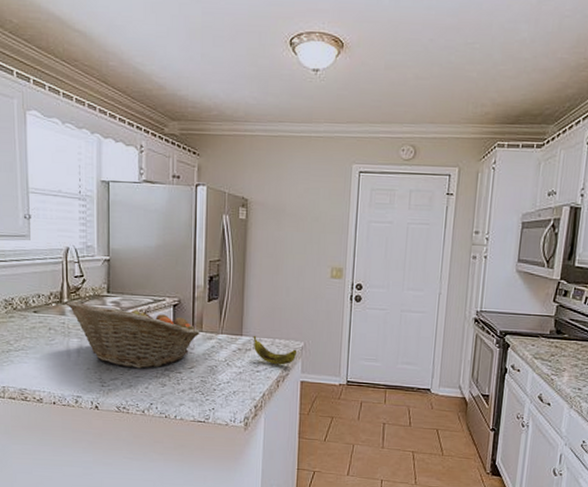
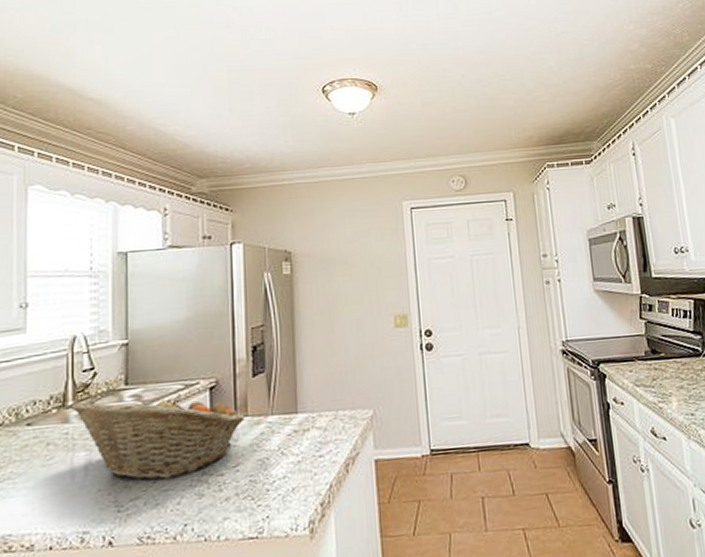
banana: present [253,335,297,365] -> none [311,410,367,444]

